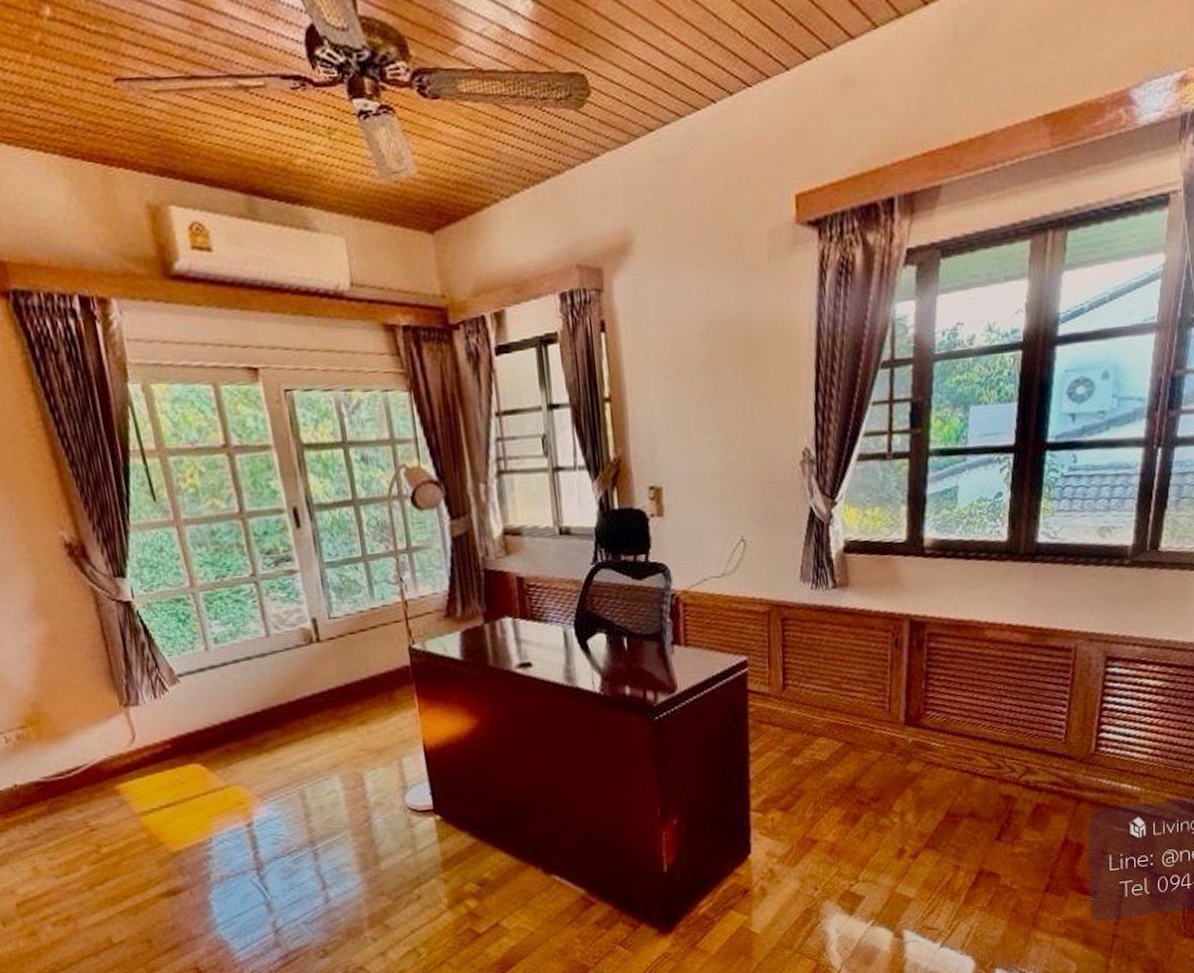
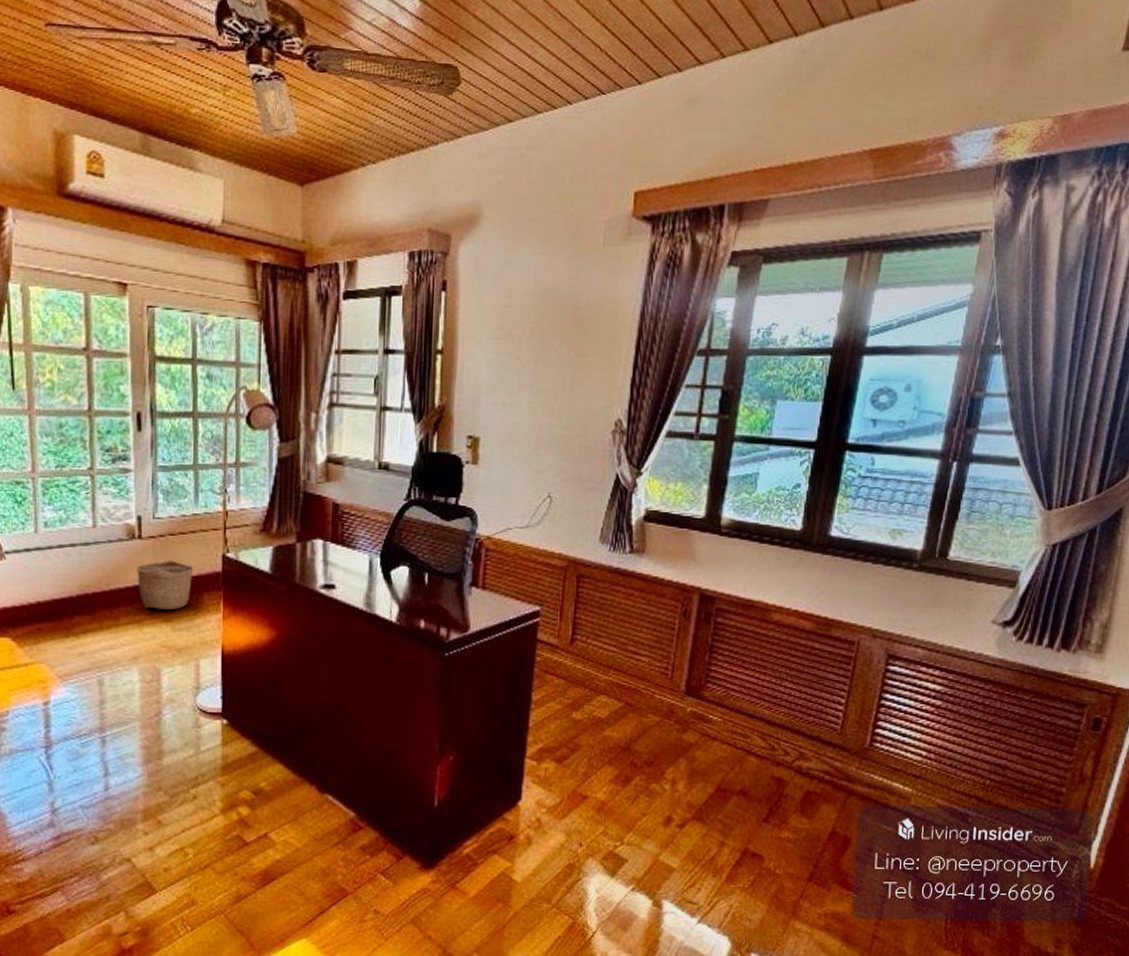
basket: none [320,659,381,714] -> present [137,560,194,610]

